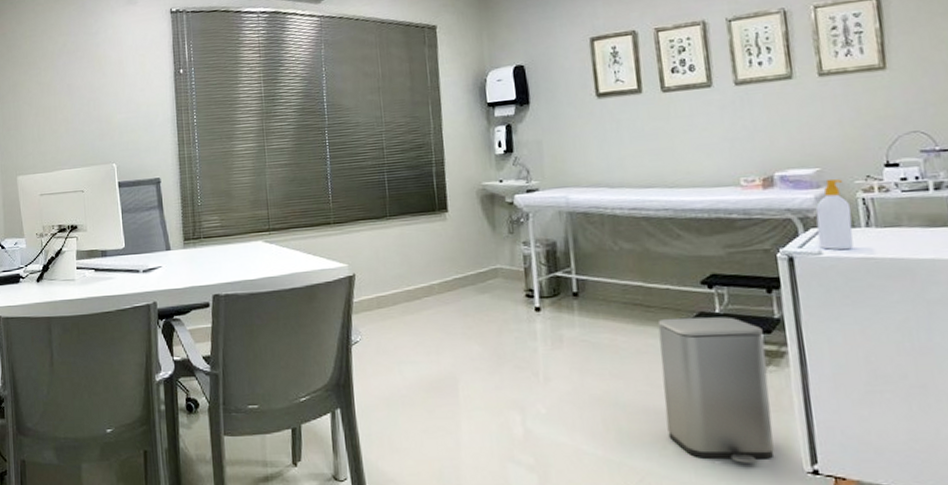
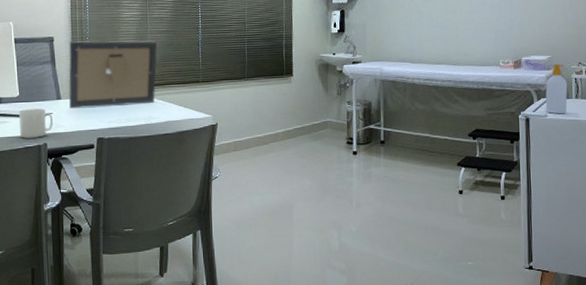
mug: none [125,261,163,297] -> present [18,109,53,138]
picture frame: none [178,176,279,261] -> present [68,40,157,109]
pedal bin: present [657,316,774,463] -> none [437,159,507,263]

